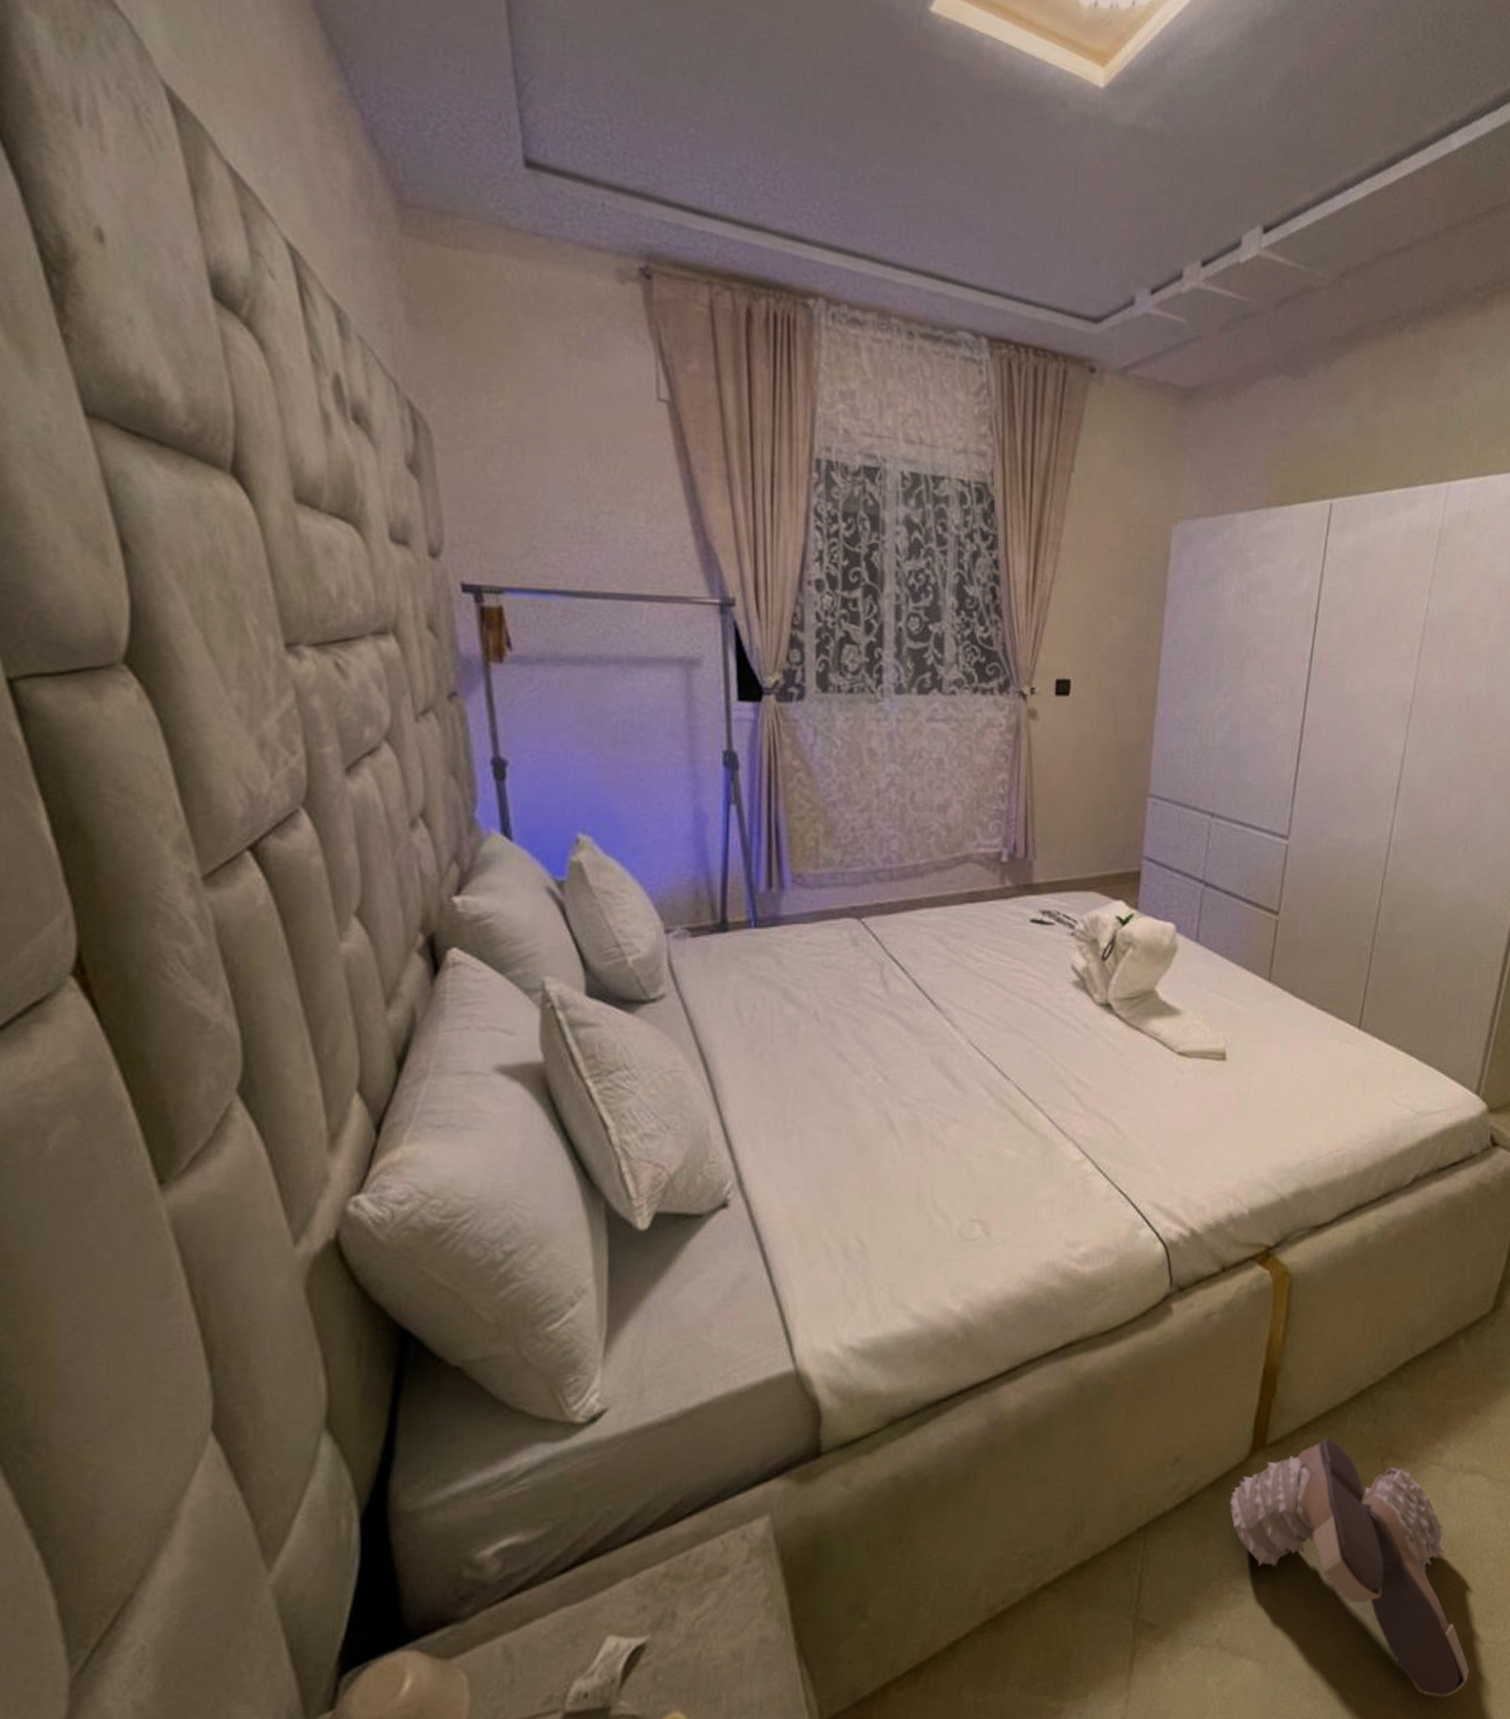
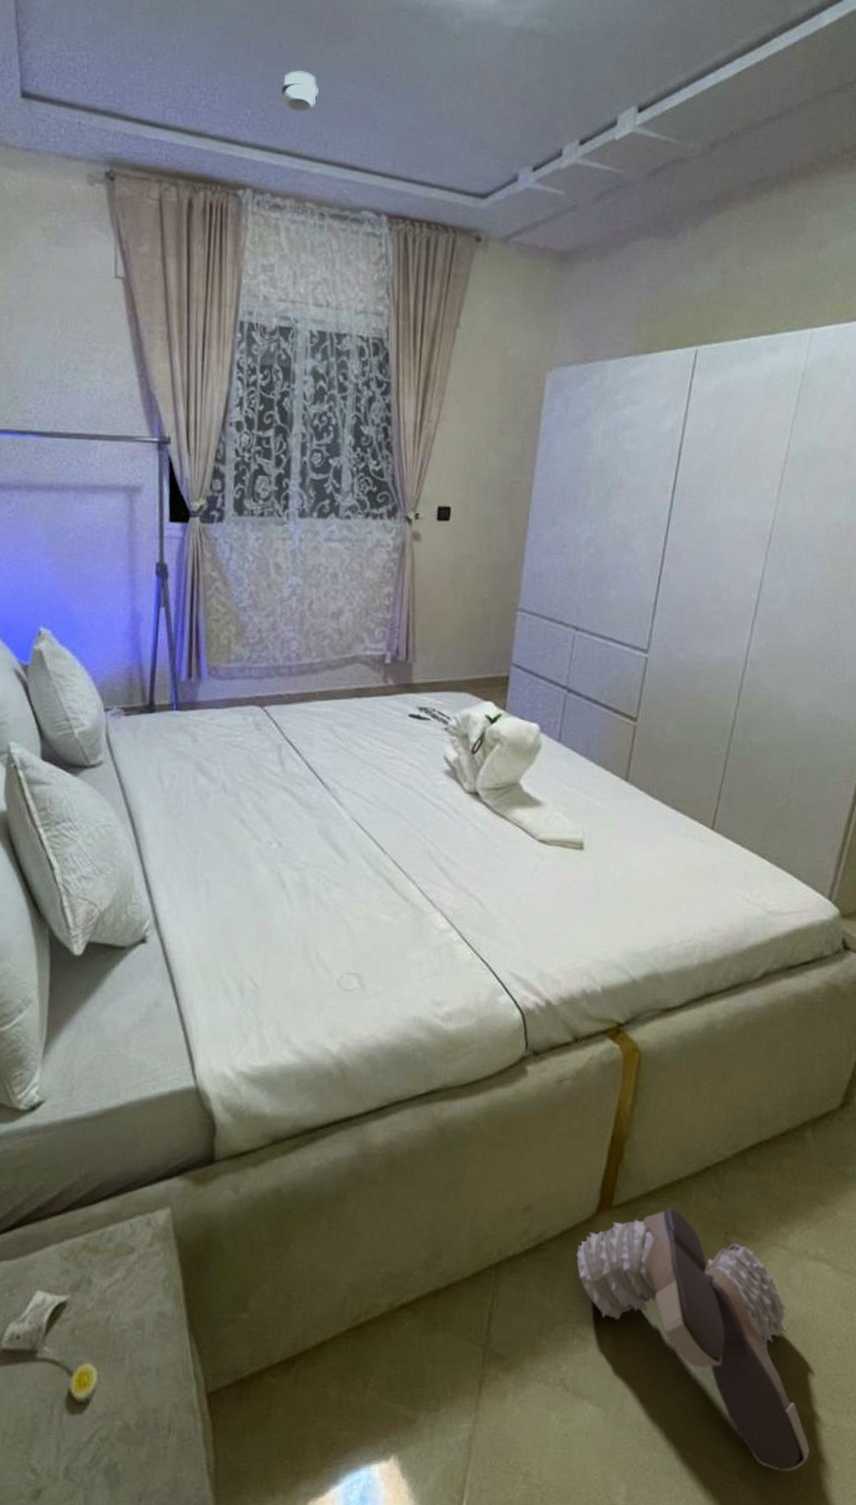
smoke detector: none [857,157,901,209] -> present [282,70,318,112]

